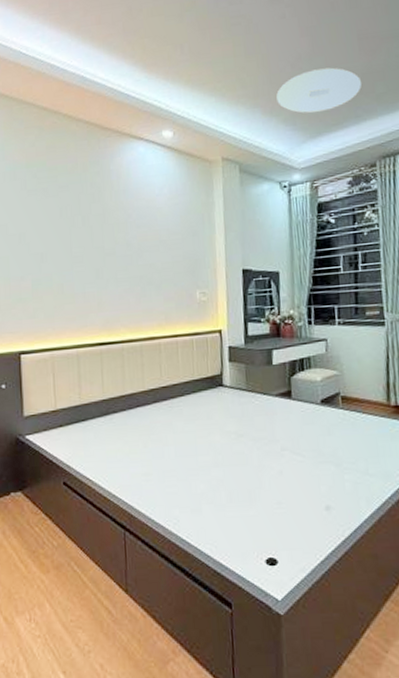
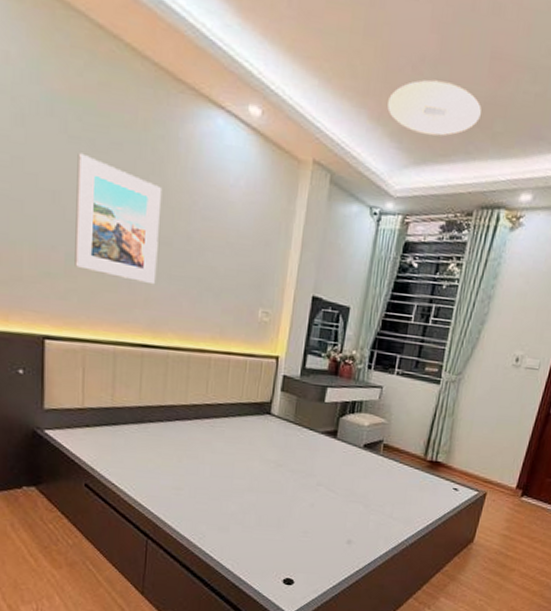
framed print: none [35,200,106,290] -> present [75,152,163,285]

